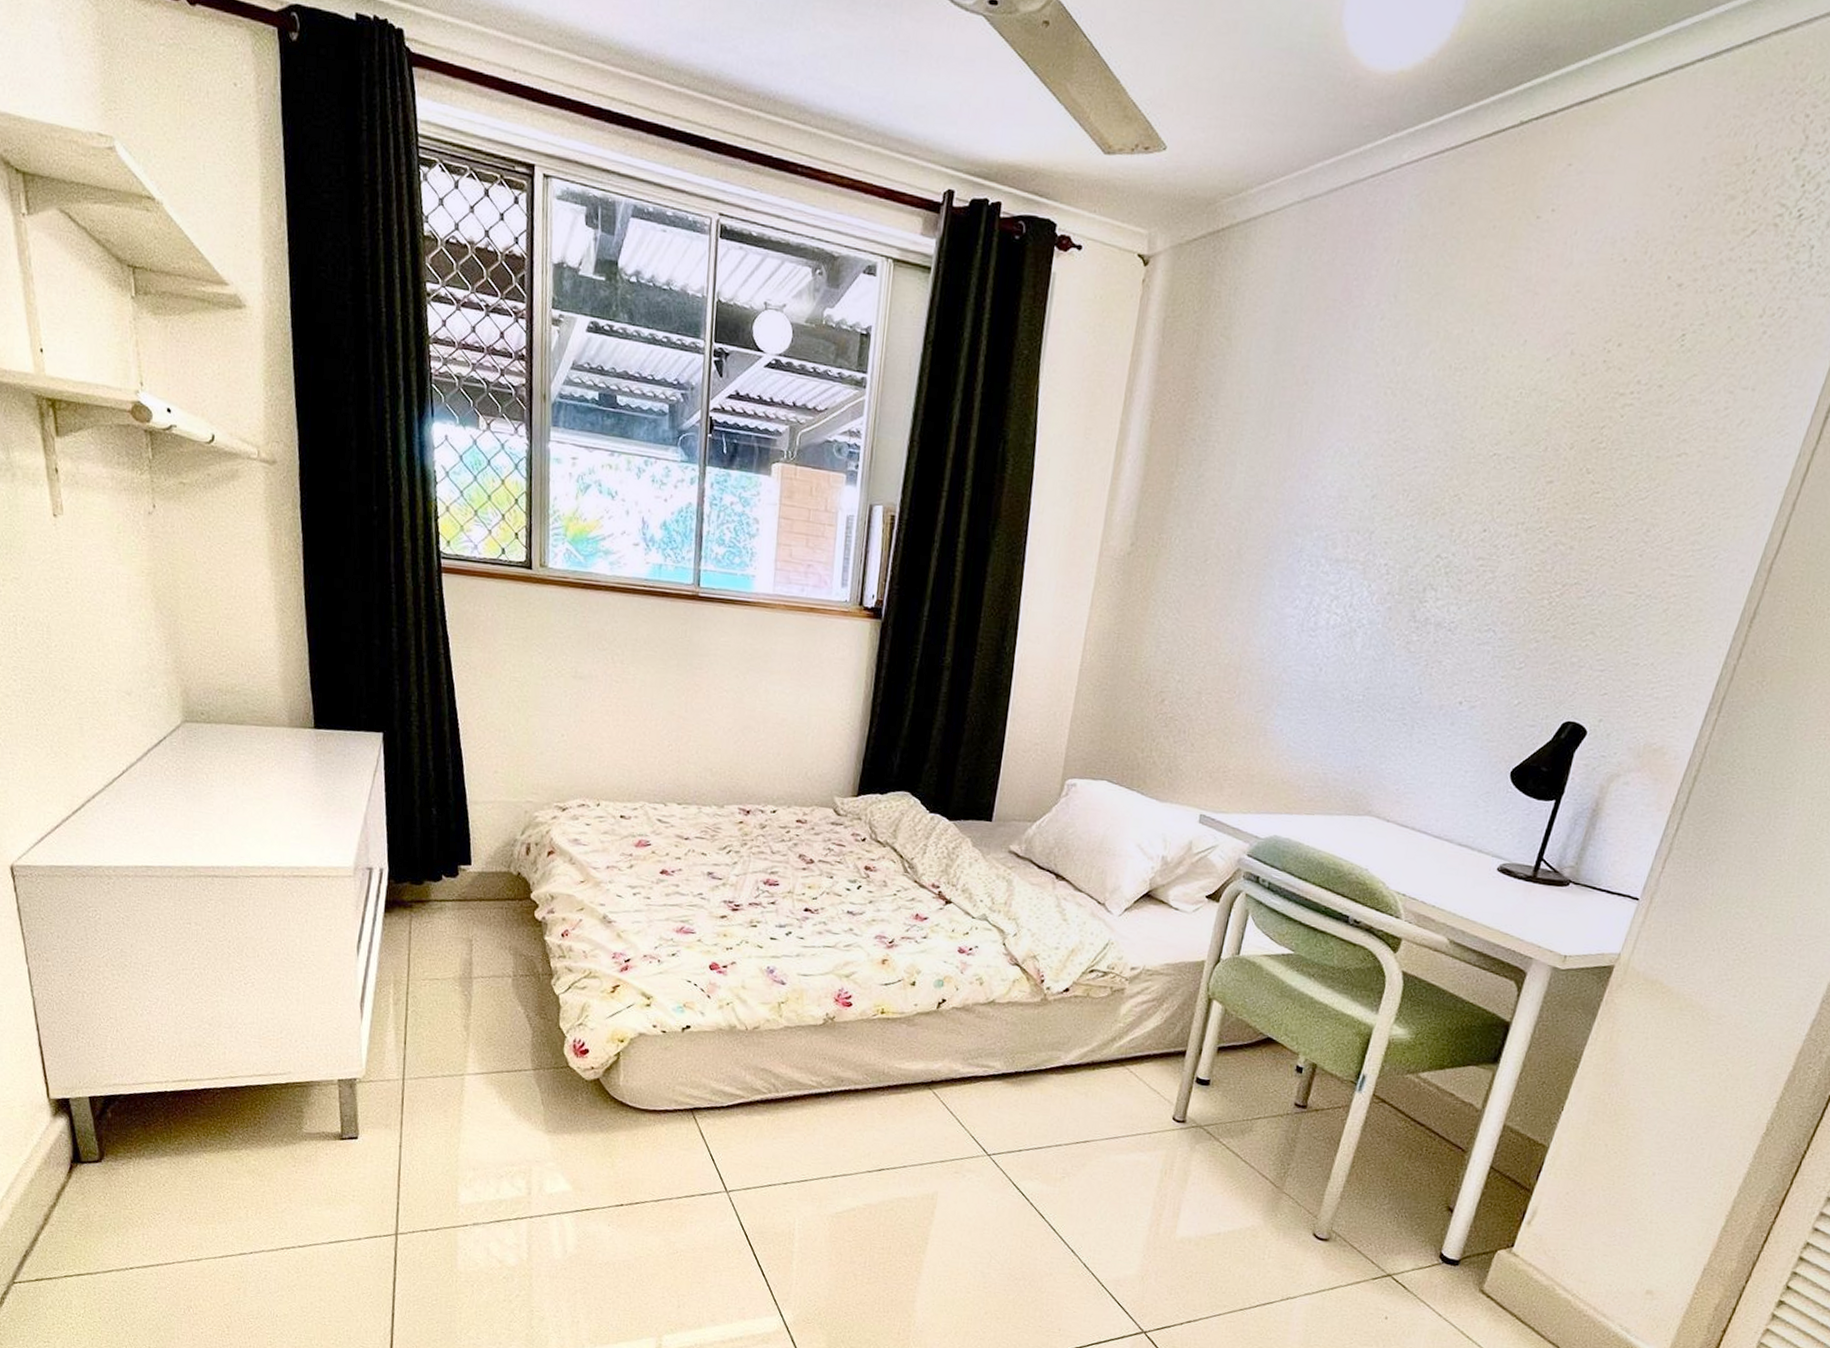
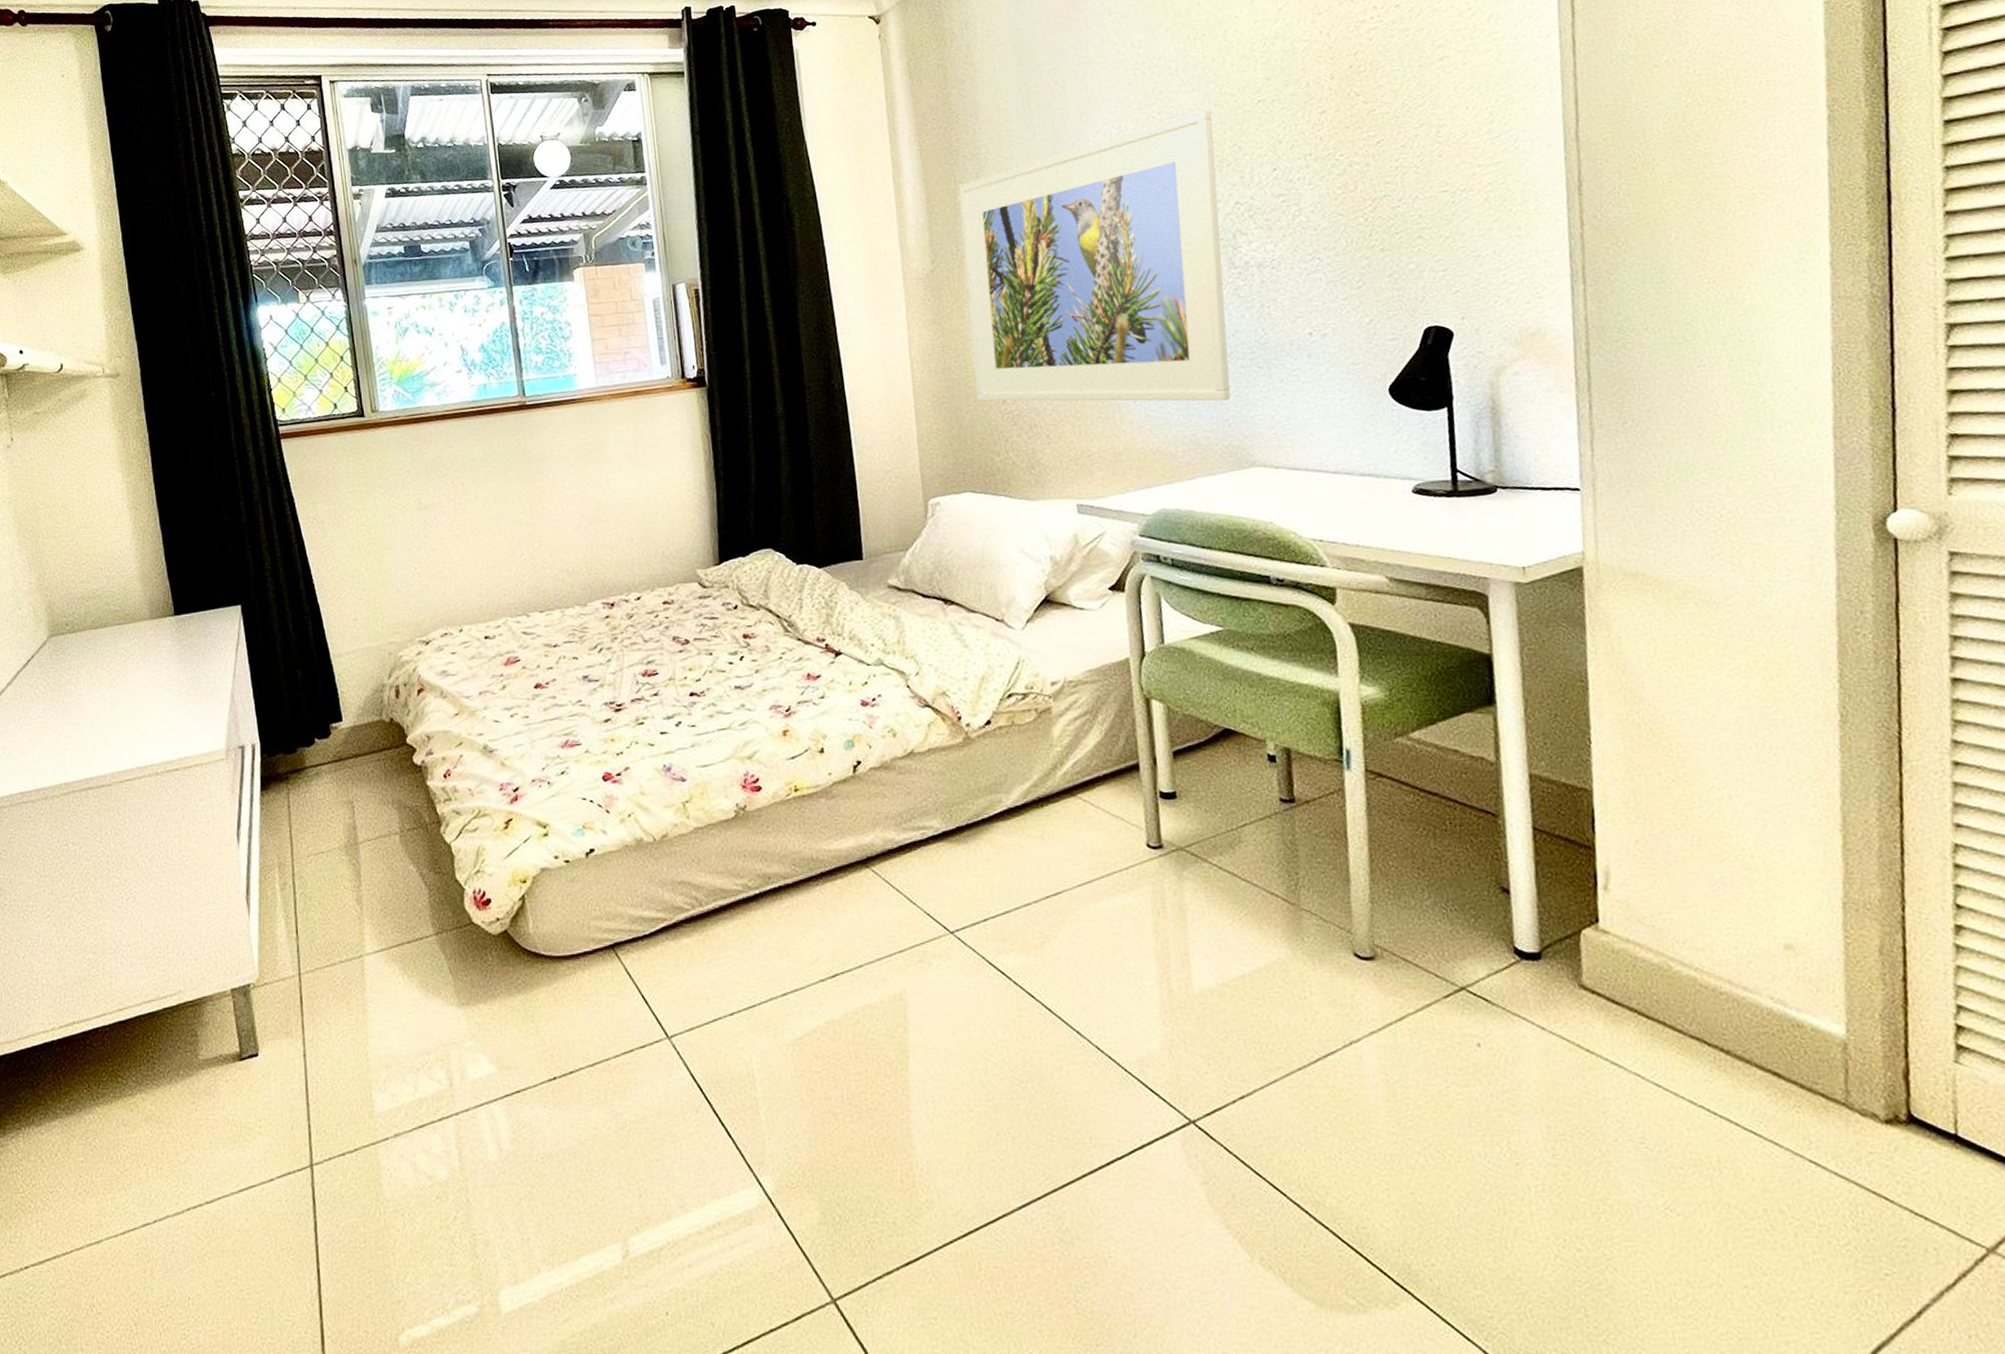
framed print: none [1137,449,1445,749] -> present [959,109,1231,402]

